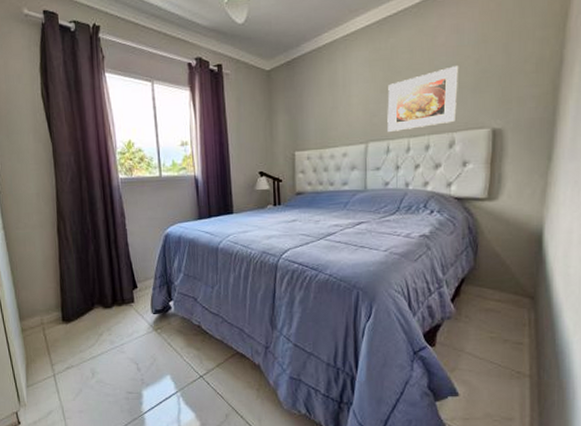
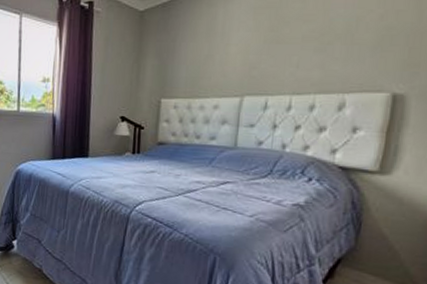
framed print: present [387,66,459,133] -> none [267,20,359,88]

